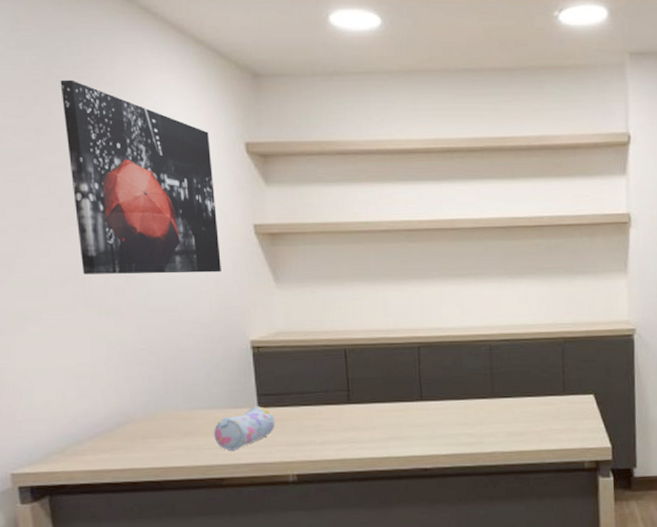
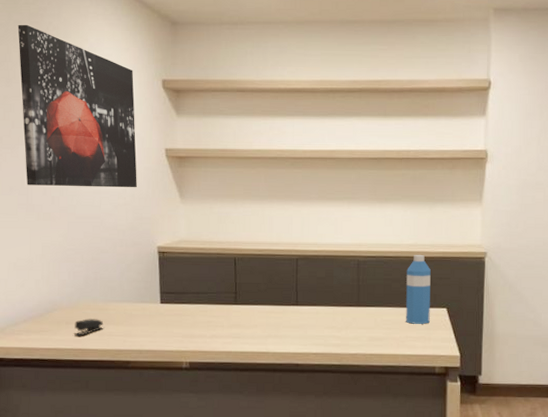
stapler: none [153,430,190,453] -> present [74,319,104,336]
pencil case: present [214,406,275,451] -> none [124,302,174,338]
water bottle: none [546,334,576,415] -> present [406,254,431,324]

